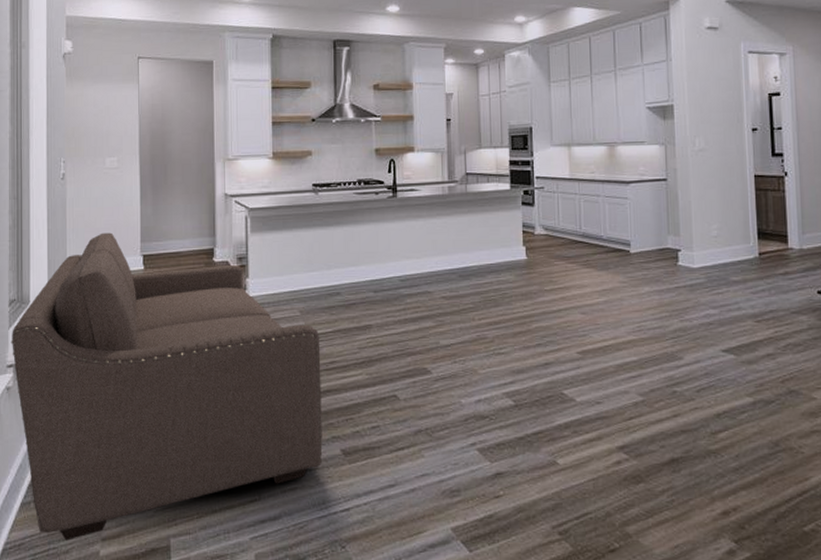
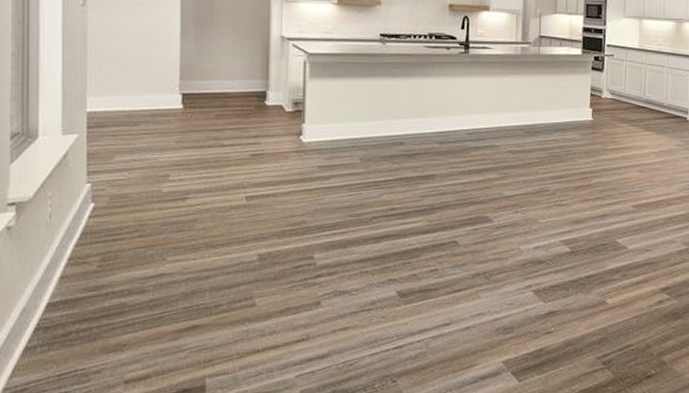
sofa: present [11,232,323,541] -> none [12,67,381,384]

